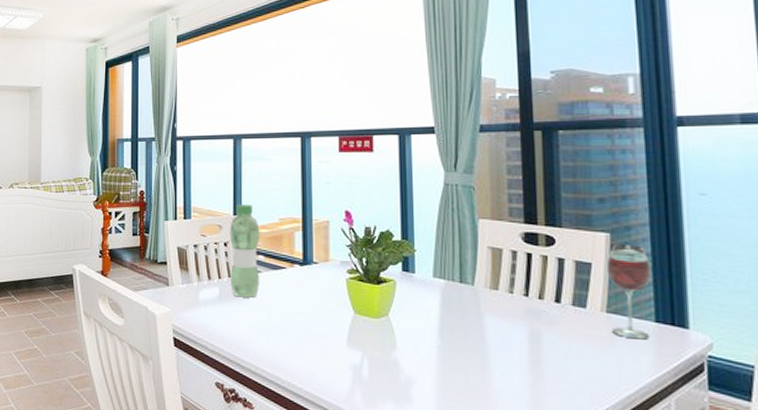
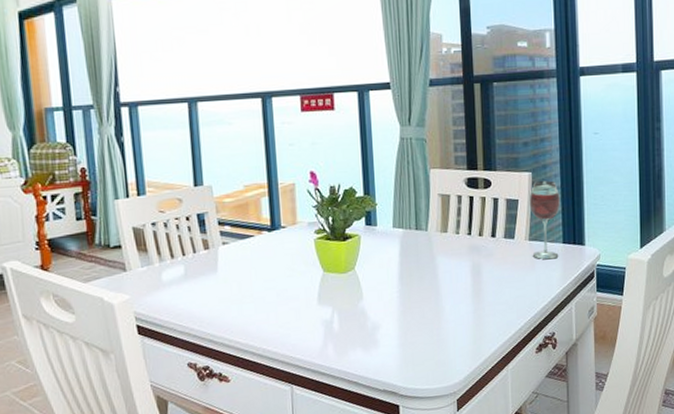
water bottle: present [230,204,260,299] -> none [191,173,228,273]

